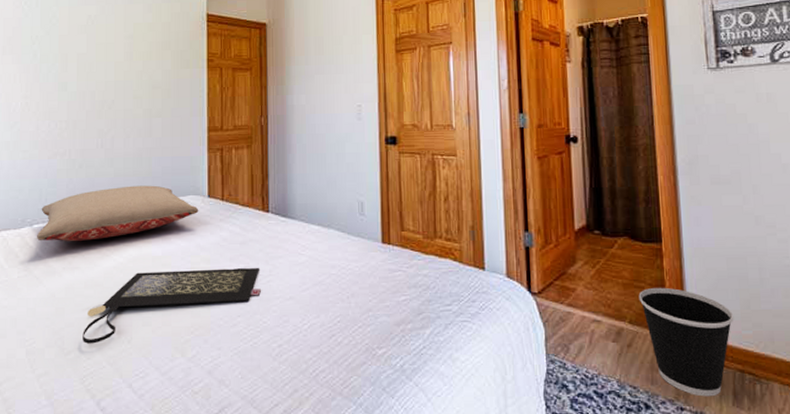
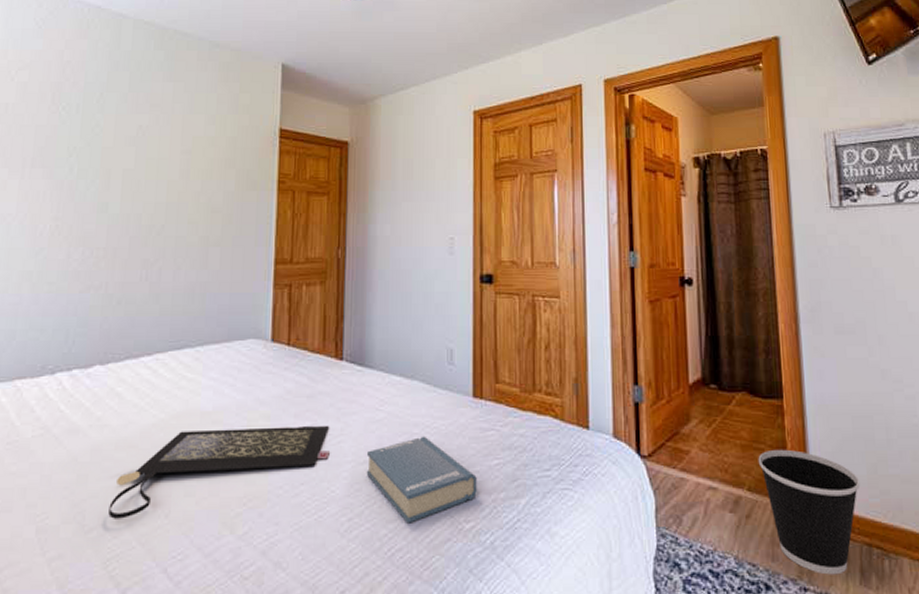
pillow: present [37,185,199,241] -> none [59,326,260,393]
hardback book: none [292,276,387,349] -> present [366,436,477,523]

